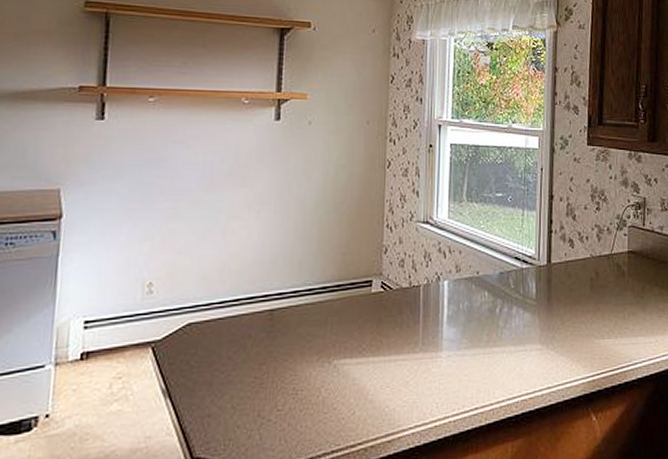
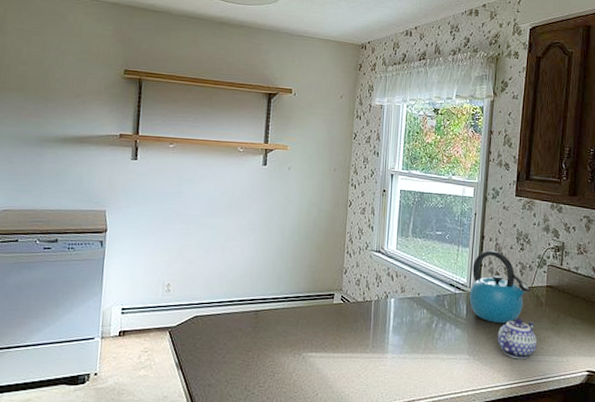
kettle: none [539,212,610,301] -> present [469,250,530,323]
teapot: none [574,293,621,345] -> present [497,317,537,360]

